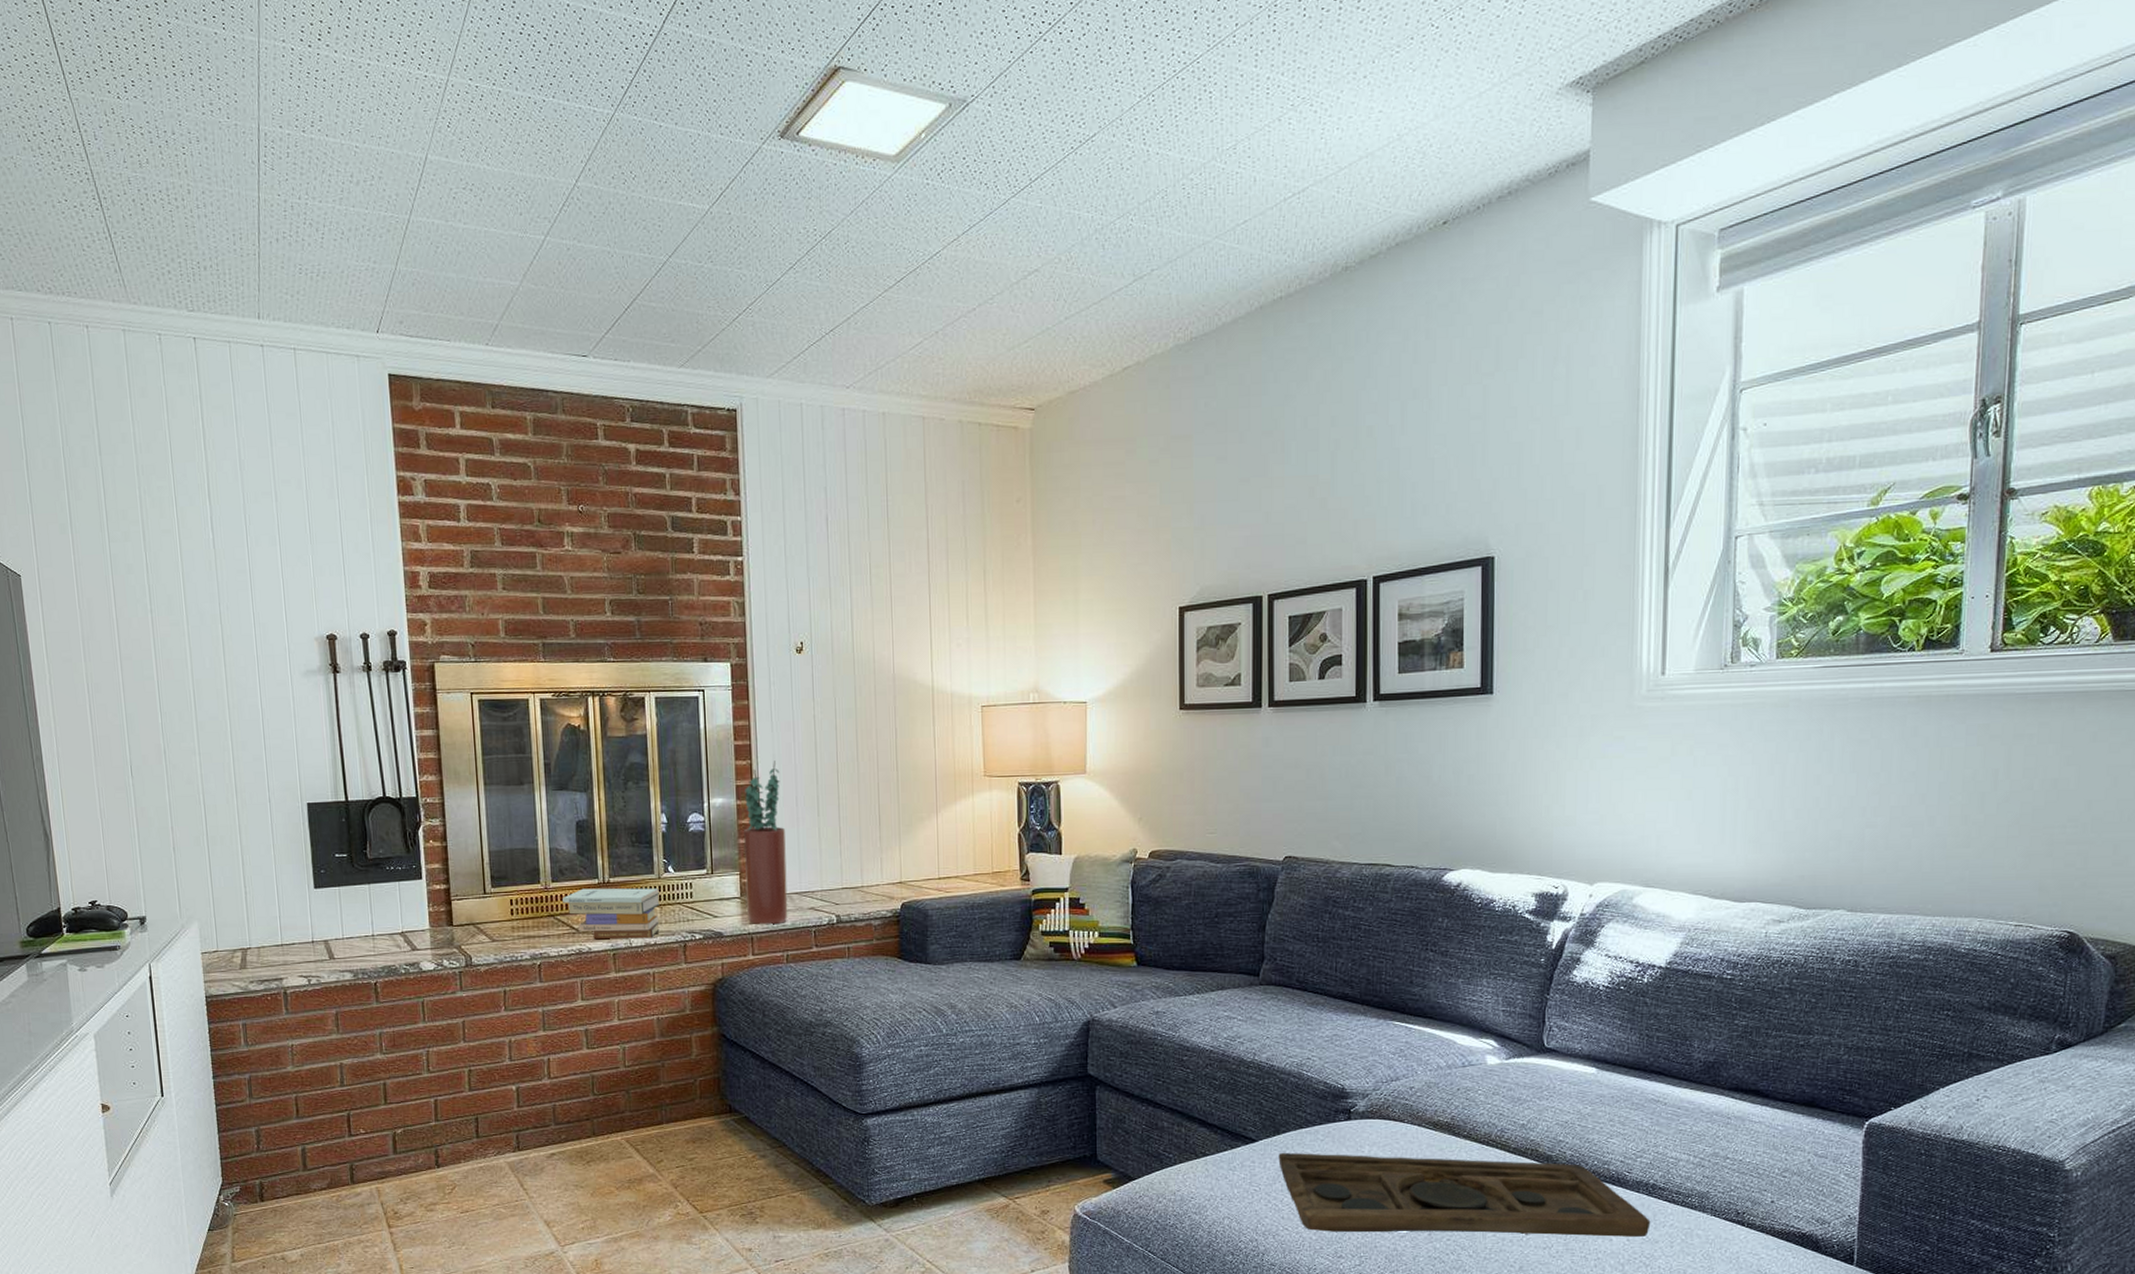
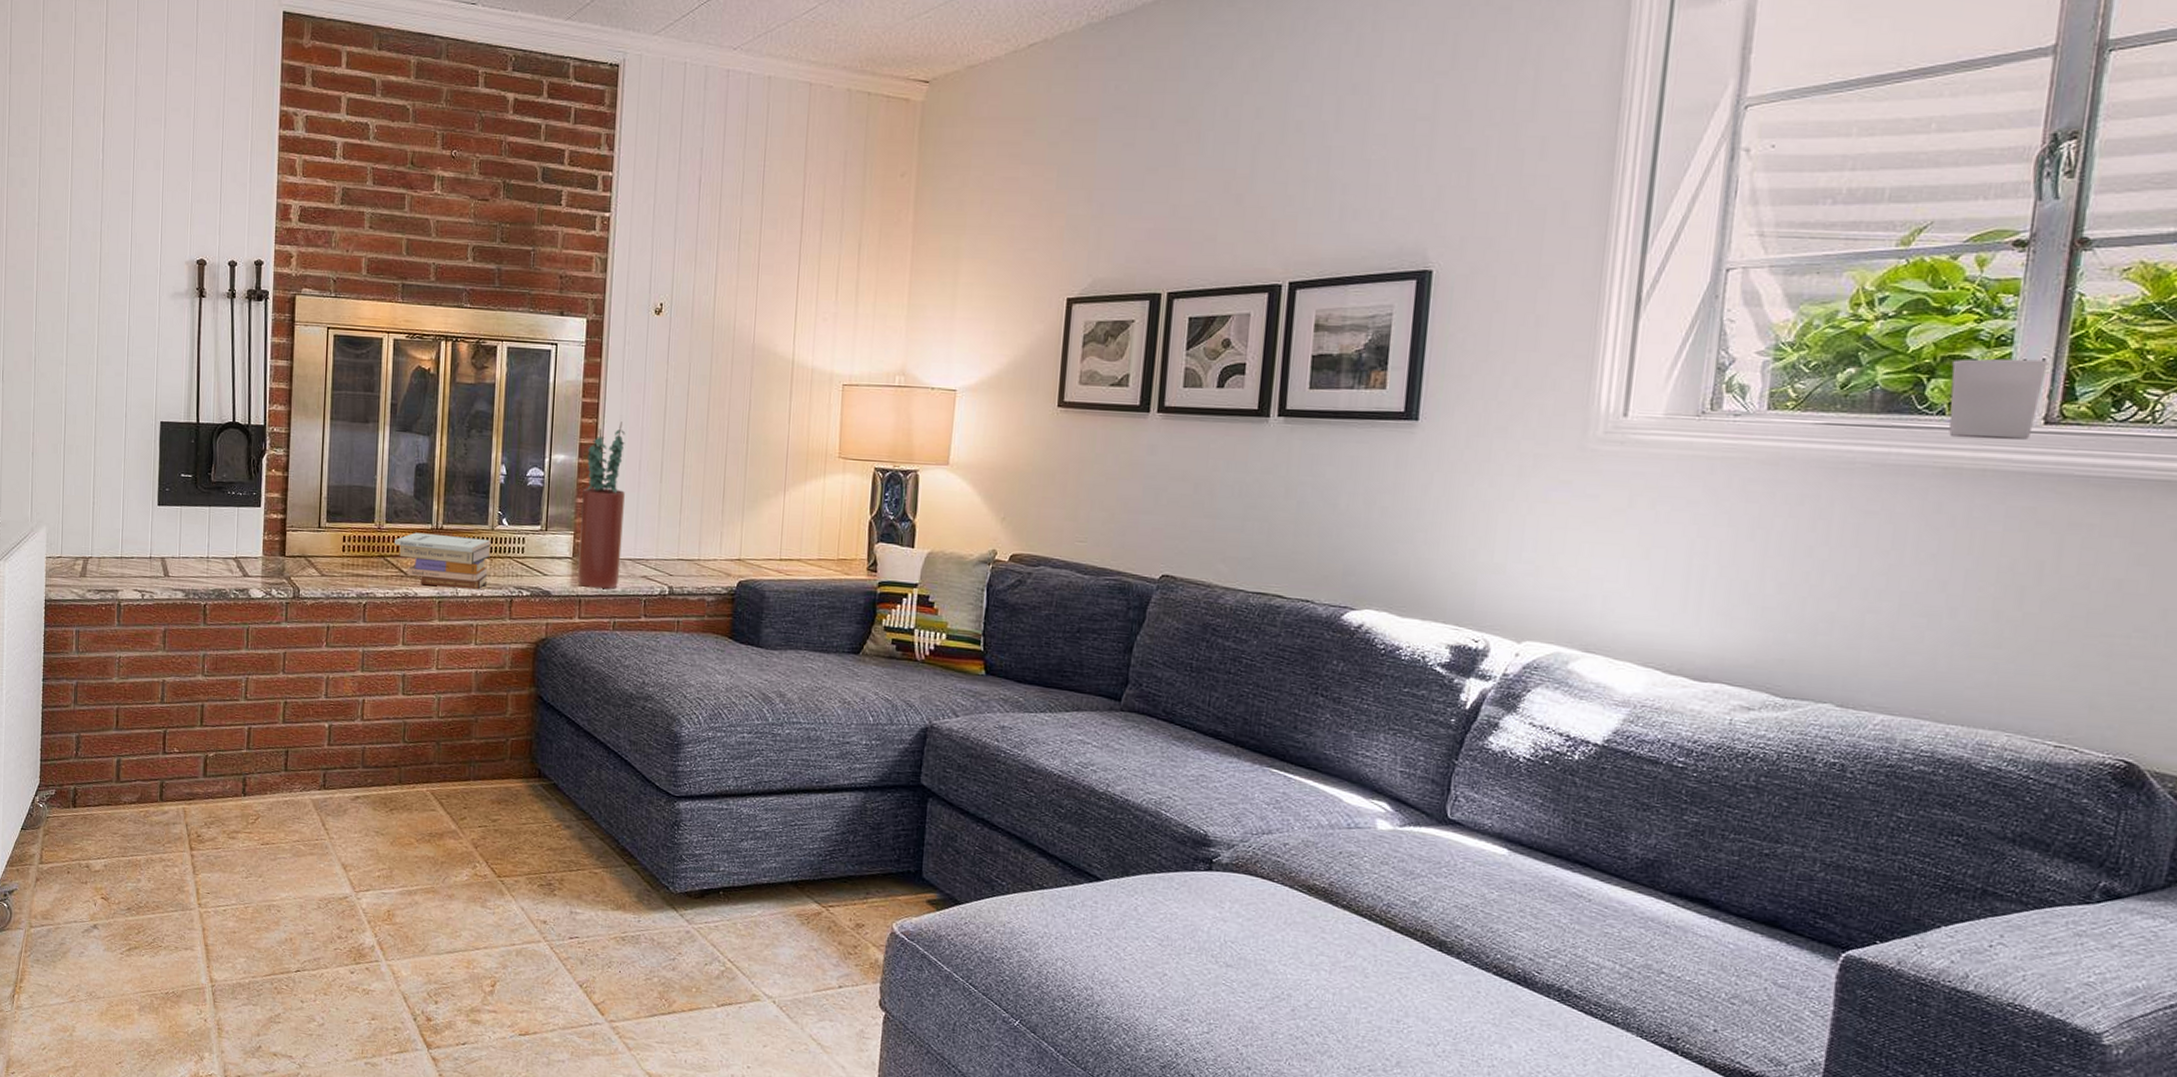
decorative tray: present [1278,1152,1651,1237] -> none [1124,896,1561,1049]
candle holder: none [1917,596,1990,670] -> present [1948,358,2048,440]

